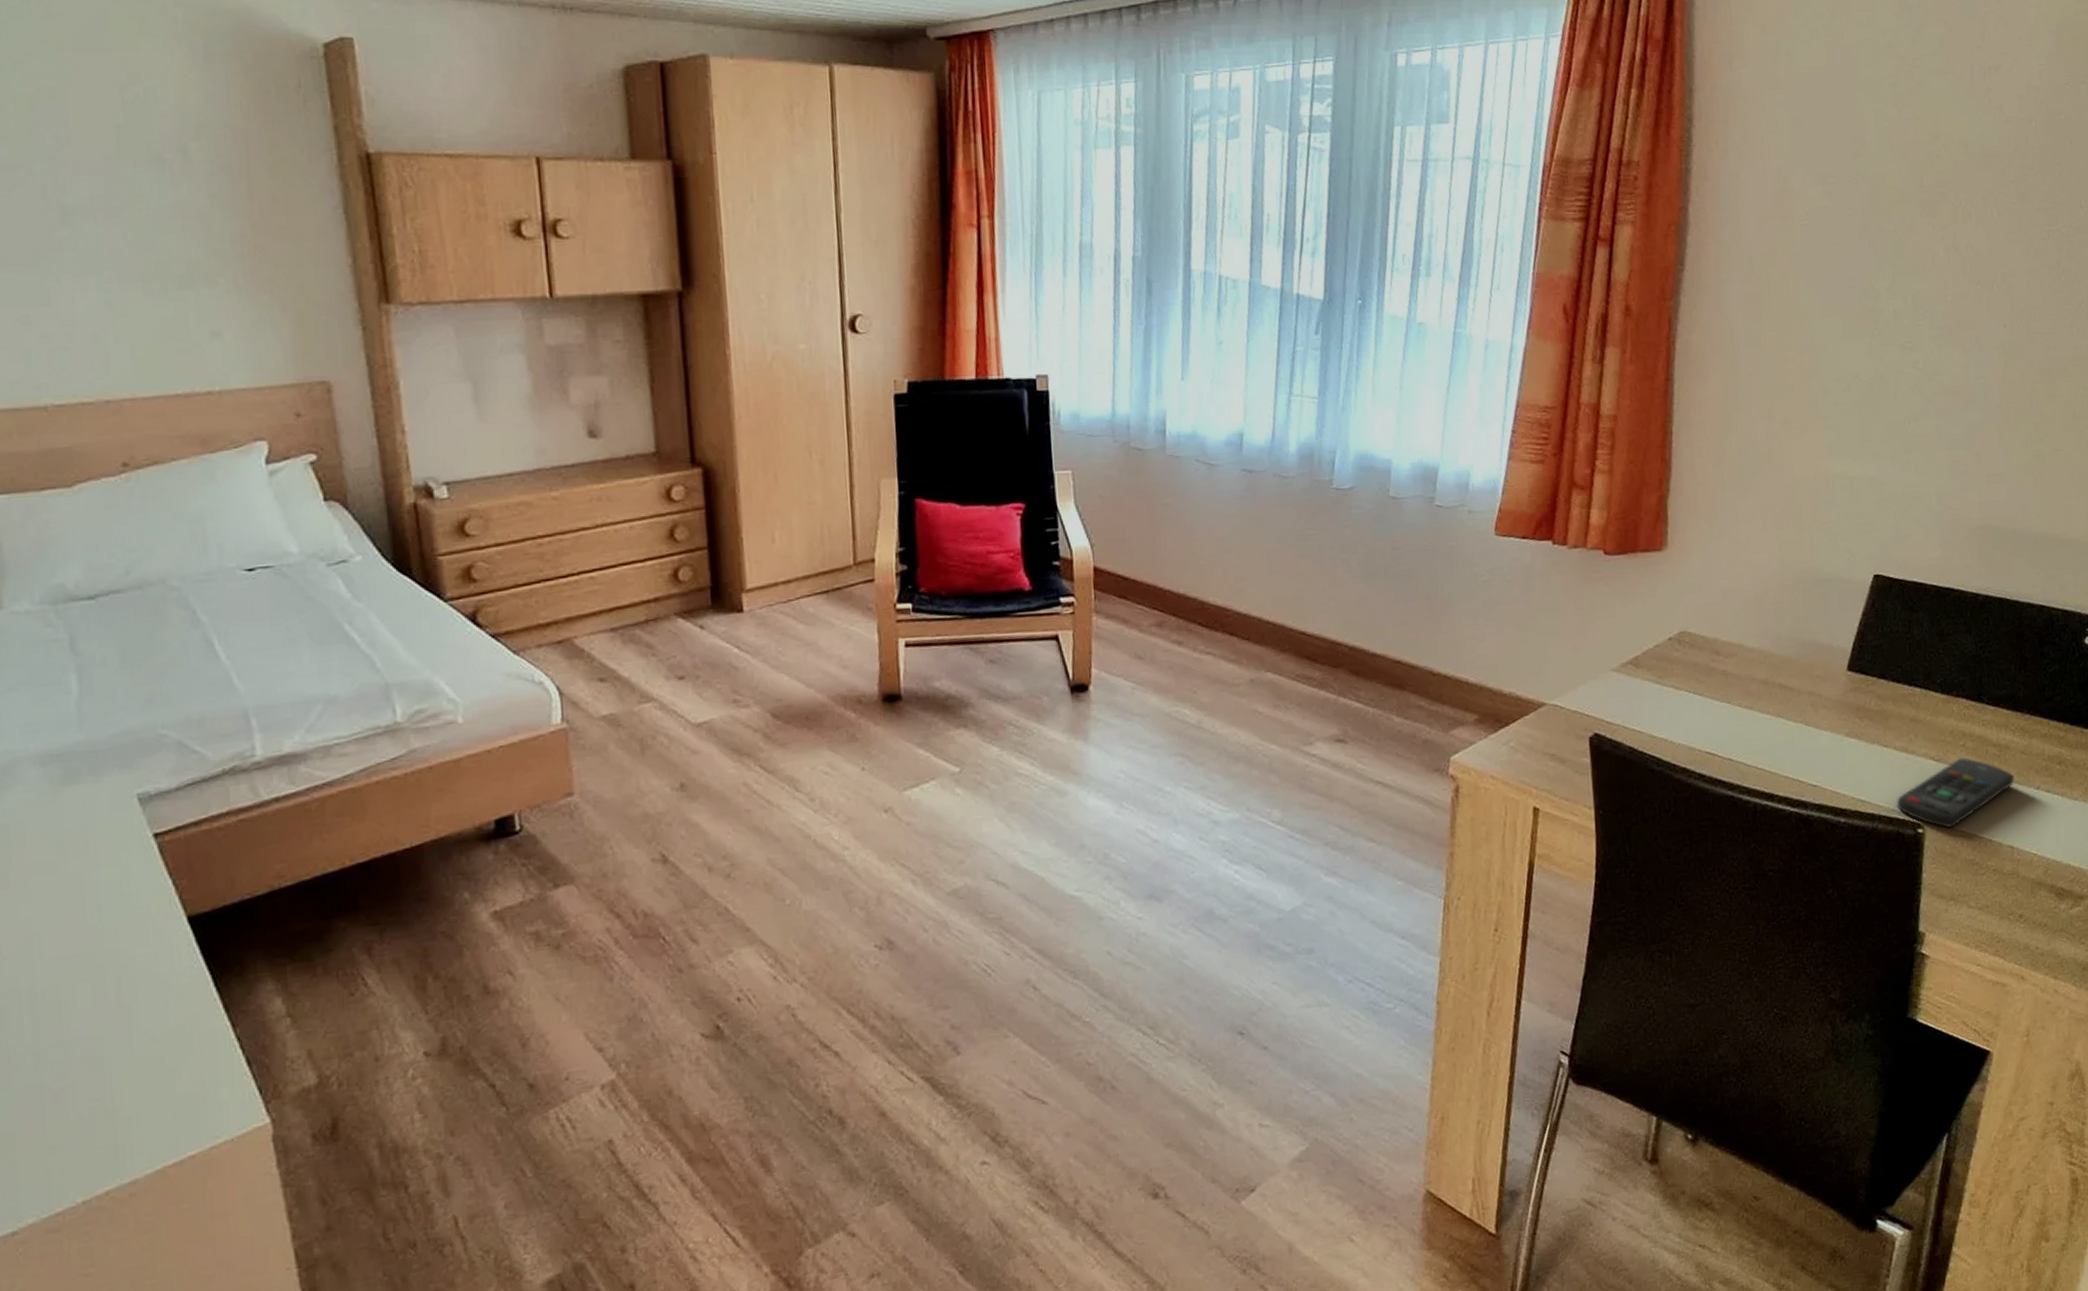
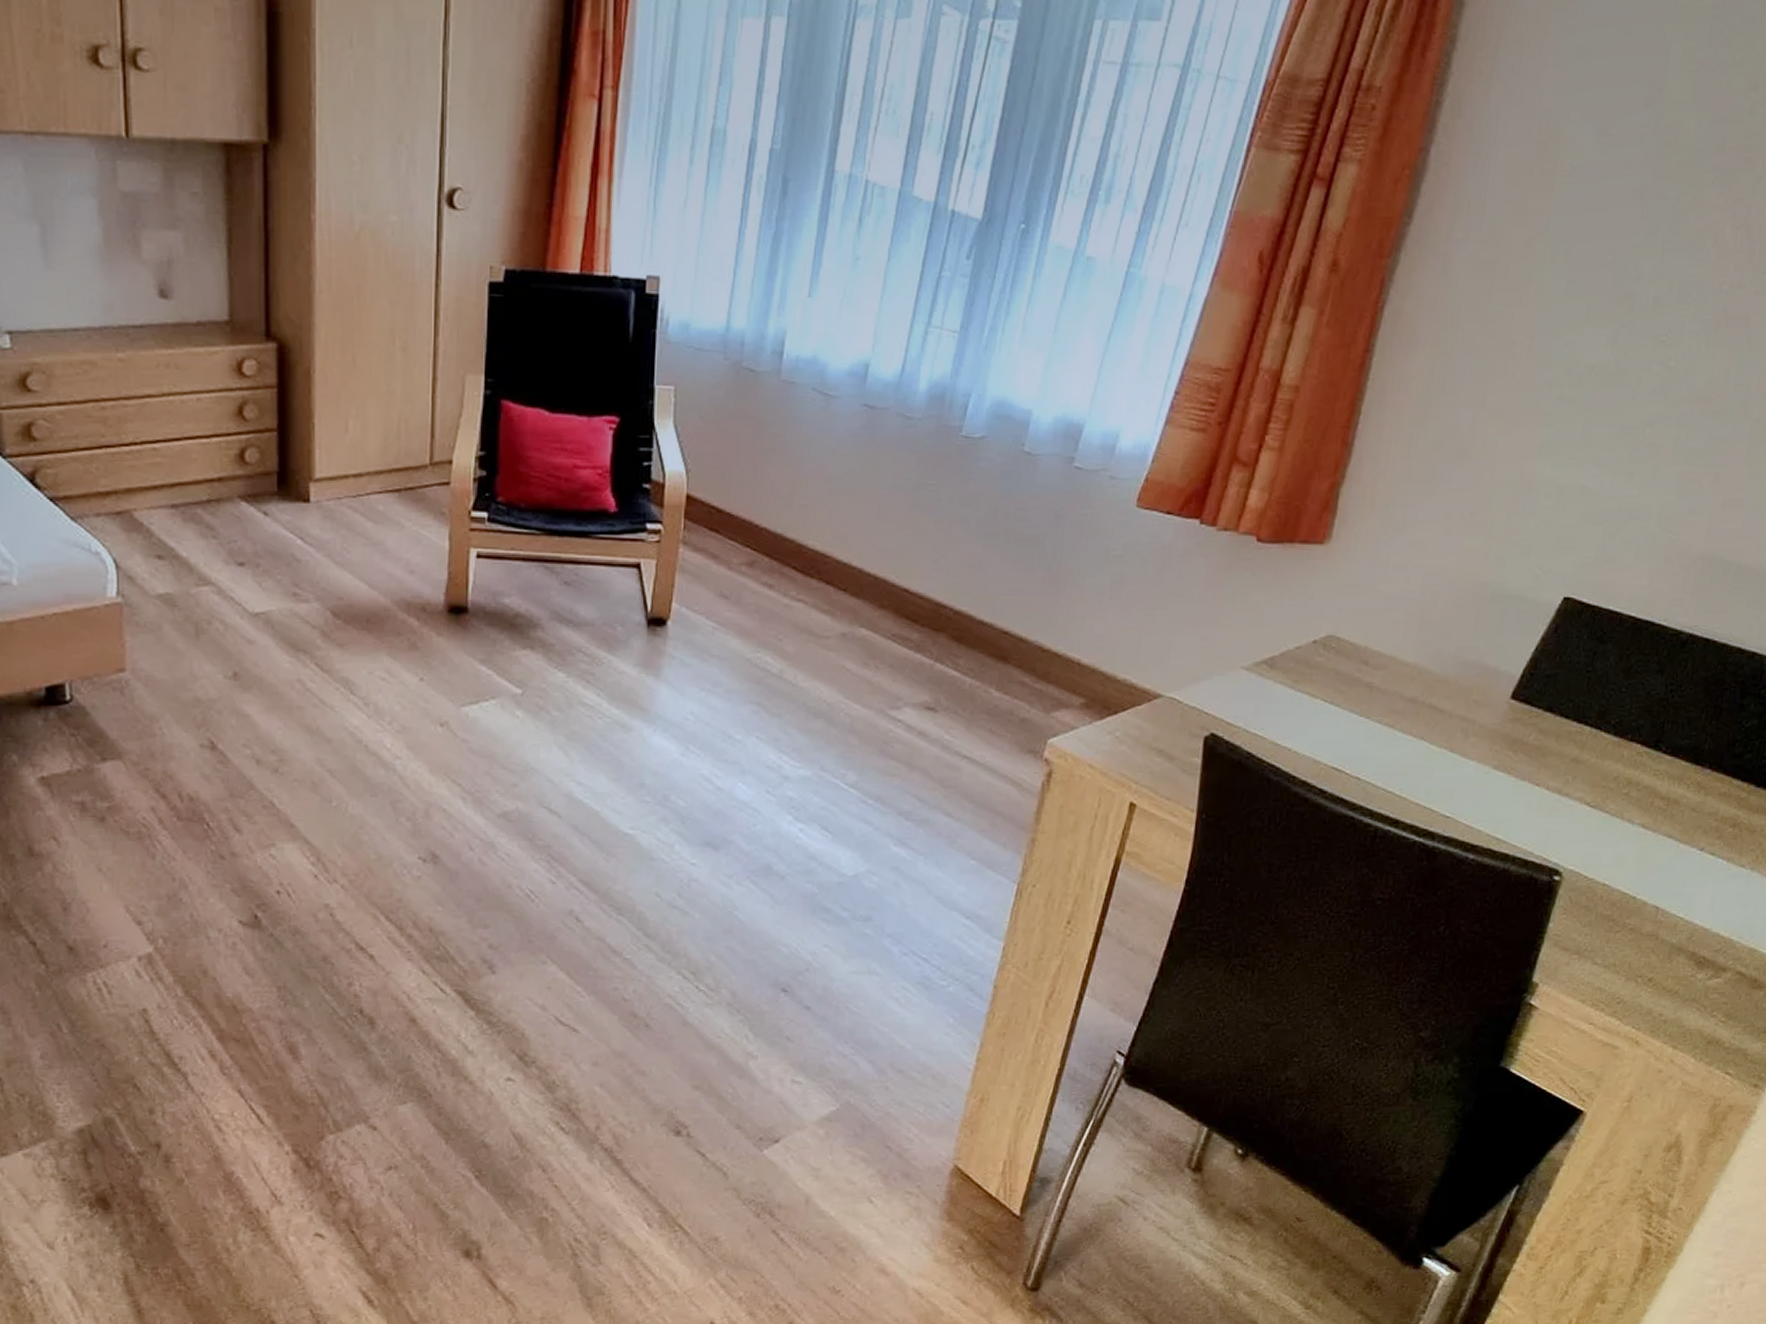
remote control: present [1896,757,2014,829] -> none [1535,807,1678,880]

